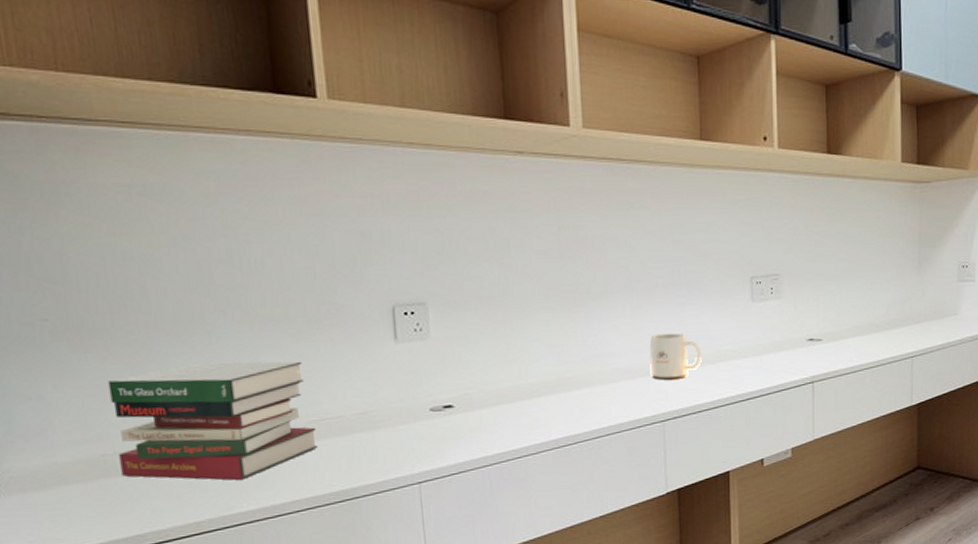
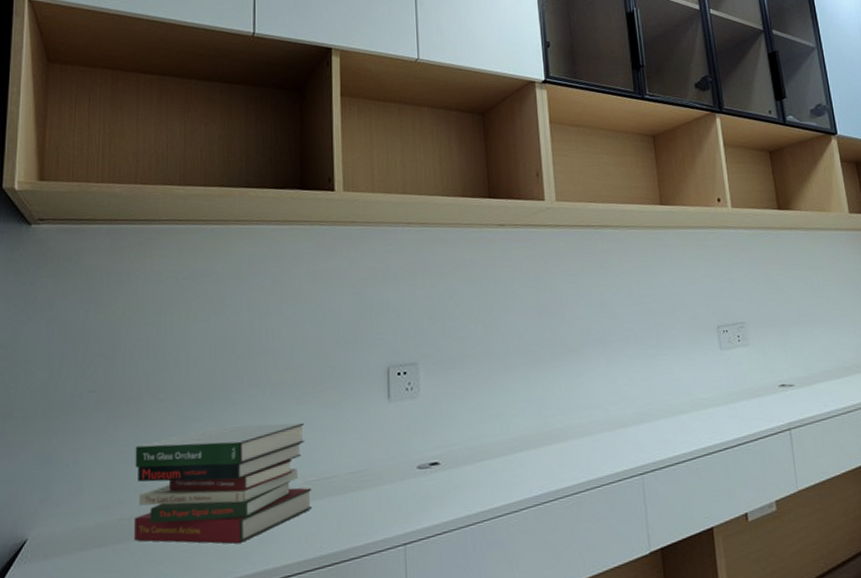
mug: present [649,333,702,380] -> none [624,383,676,432]

